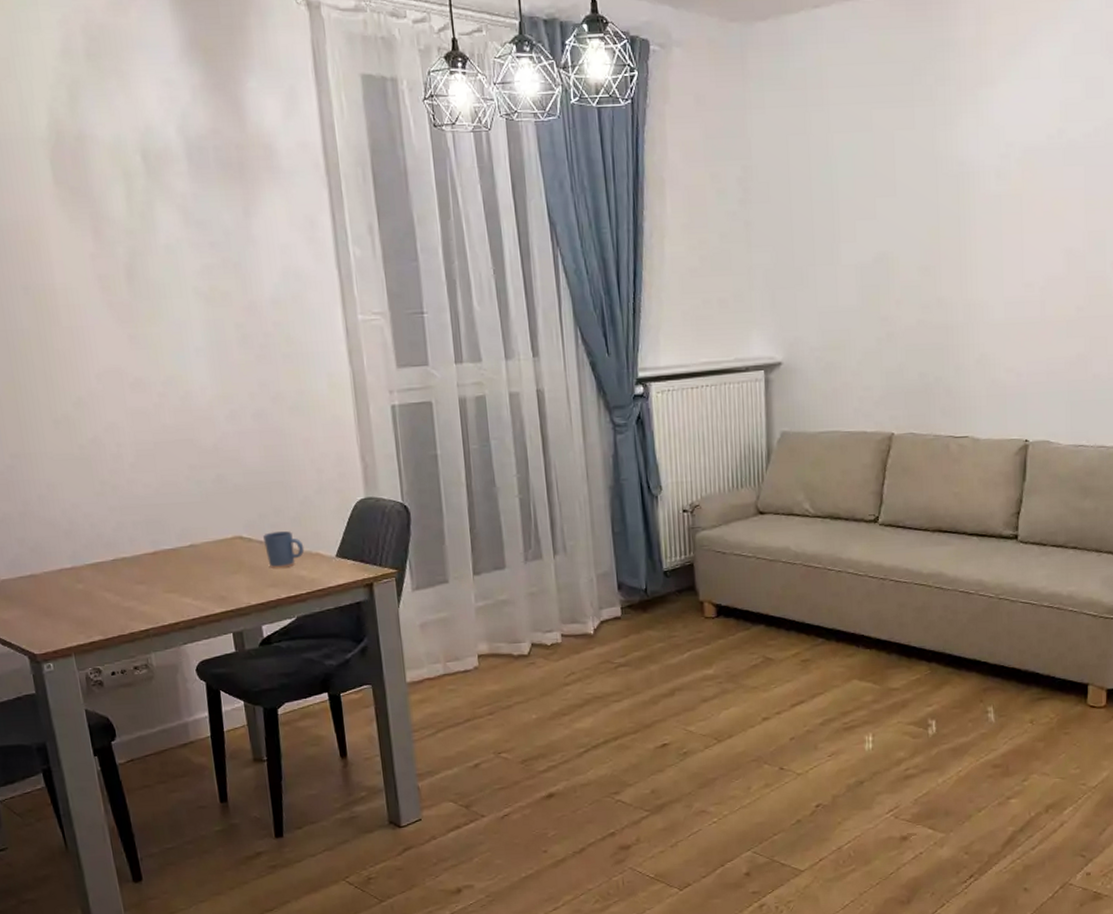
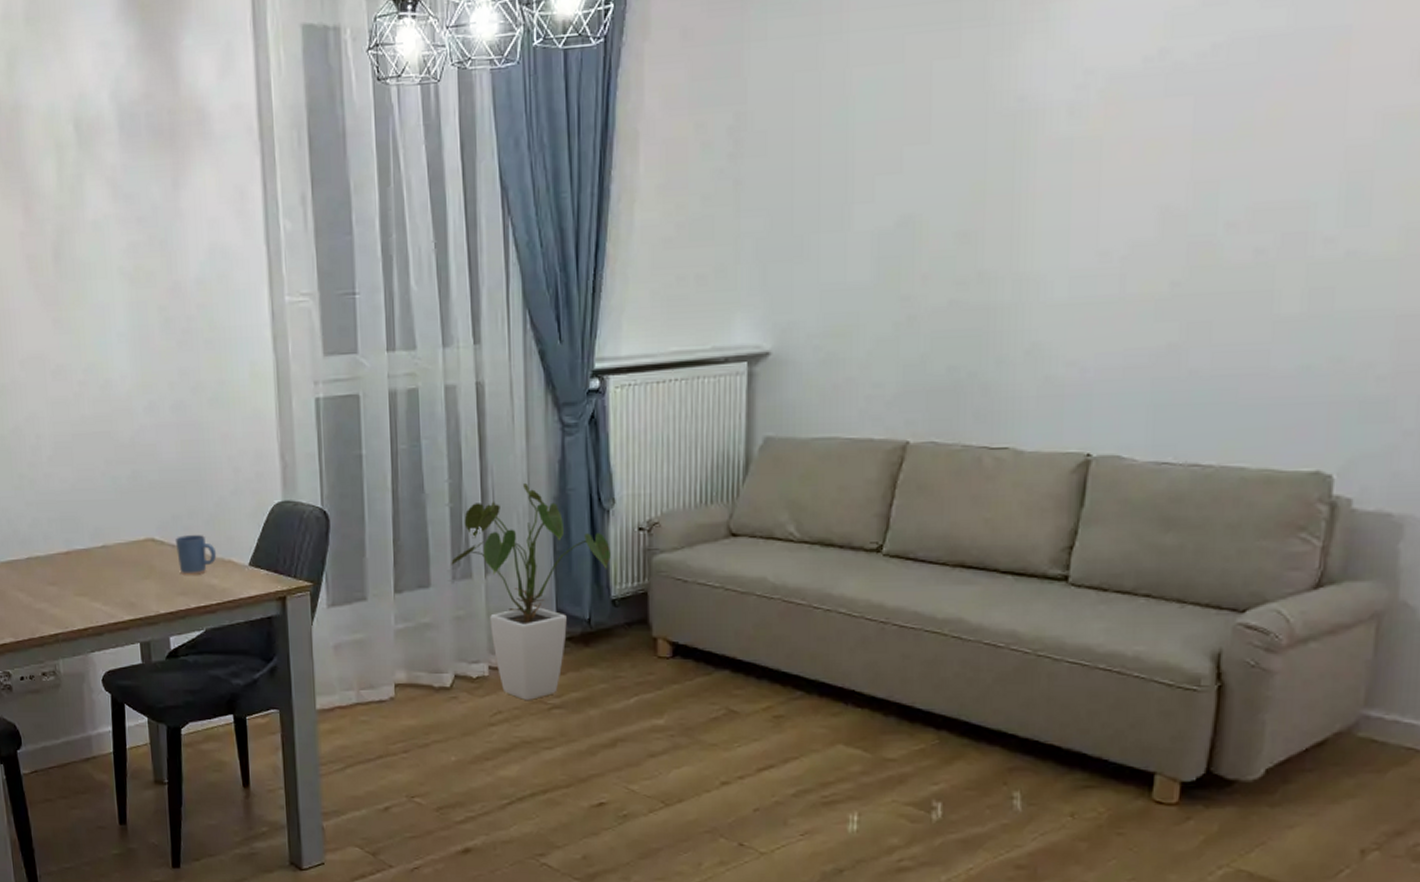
house plant: none [523,476,661,662] -> present [451,483,611,701]

